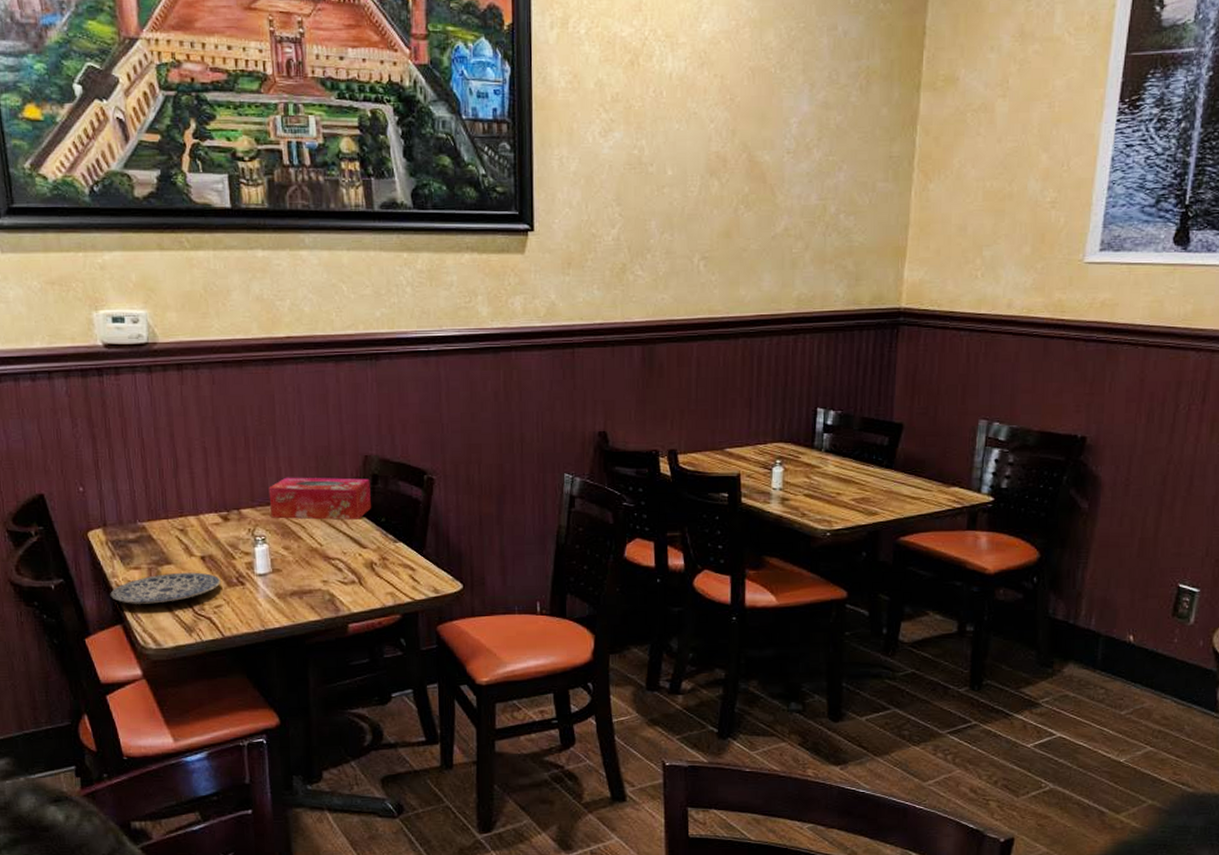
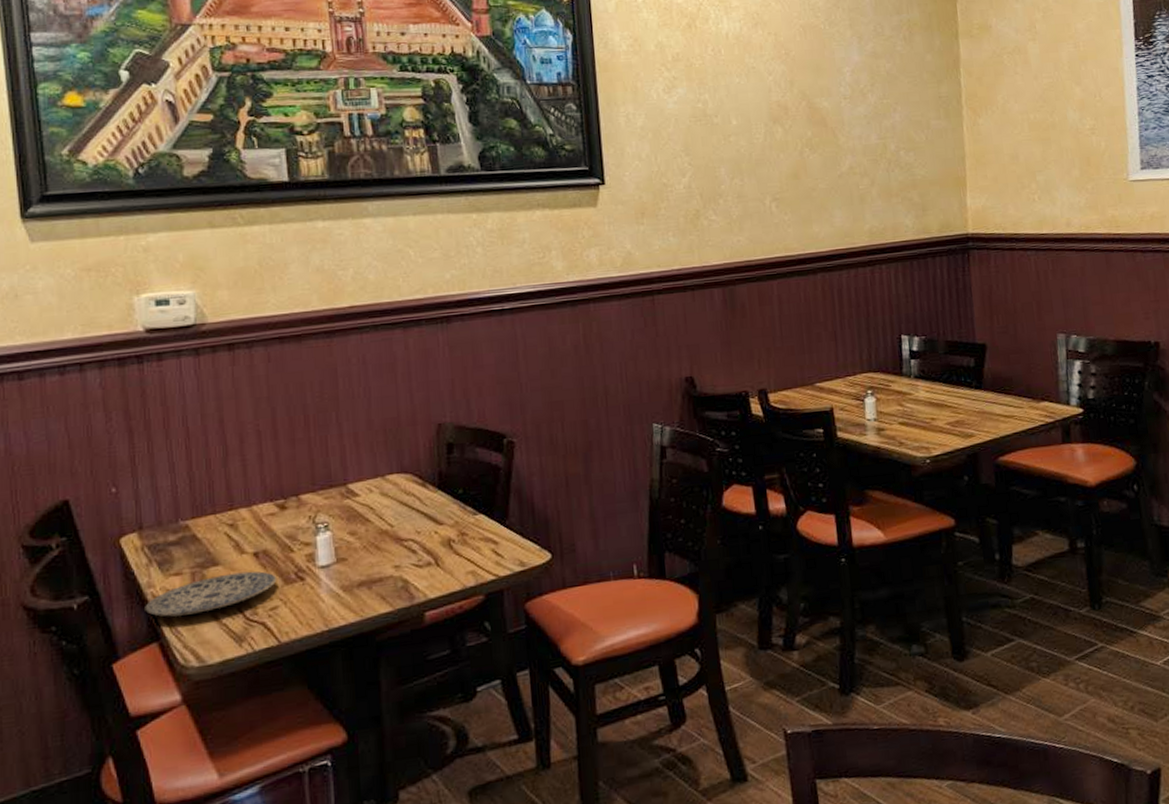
tissue box: present [268,477,372,521] -> none [331,448,448,502]

